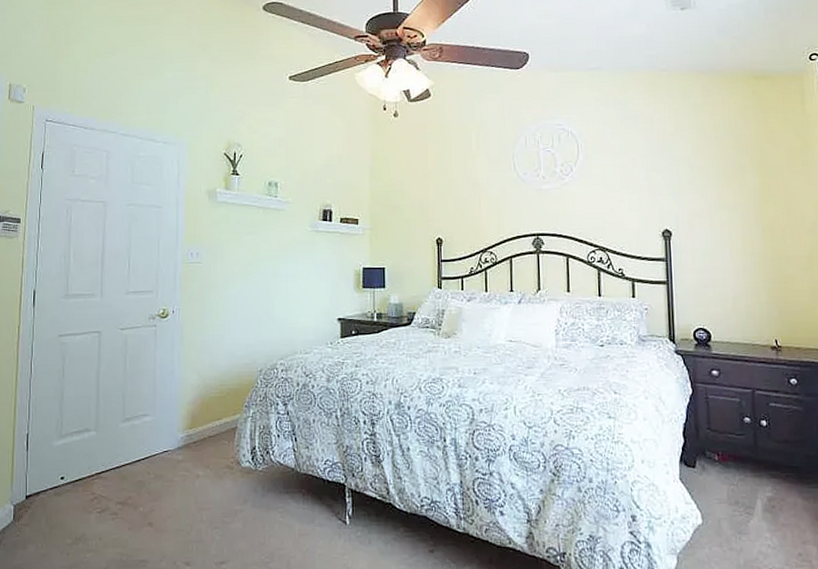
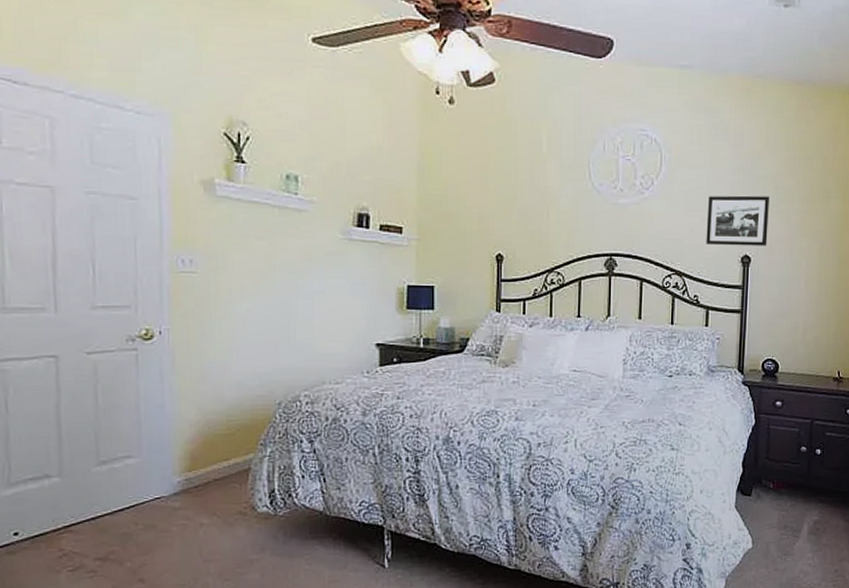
picture frame: none [625,174,687,222] -> present [706,195,769,246]

